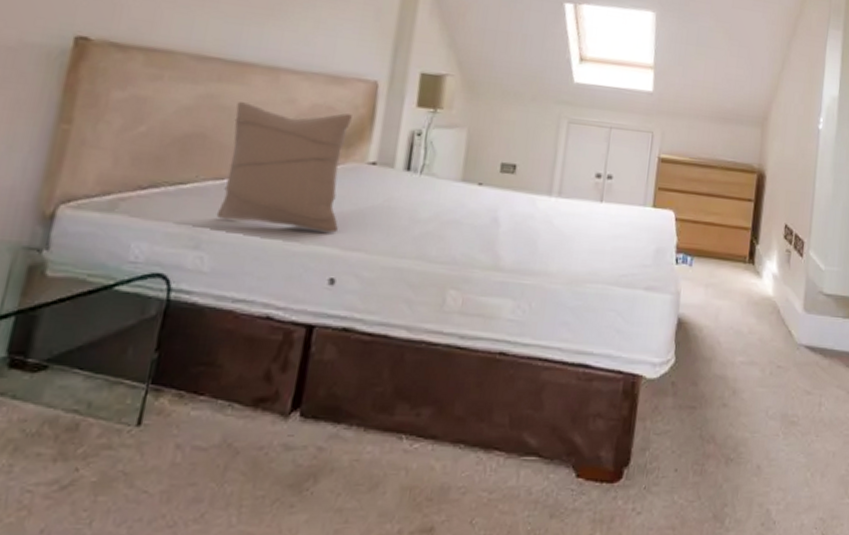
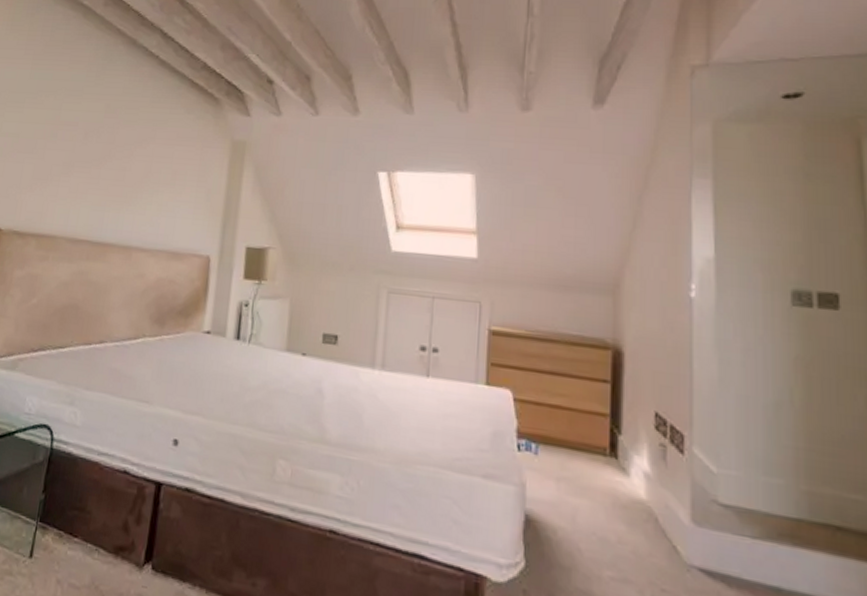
pillow: present [216,102,352,233] -> none [86,277,189,397]

